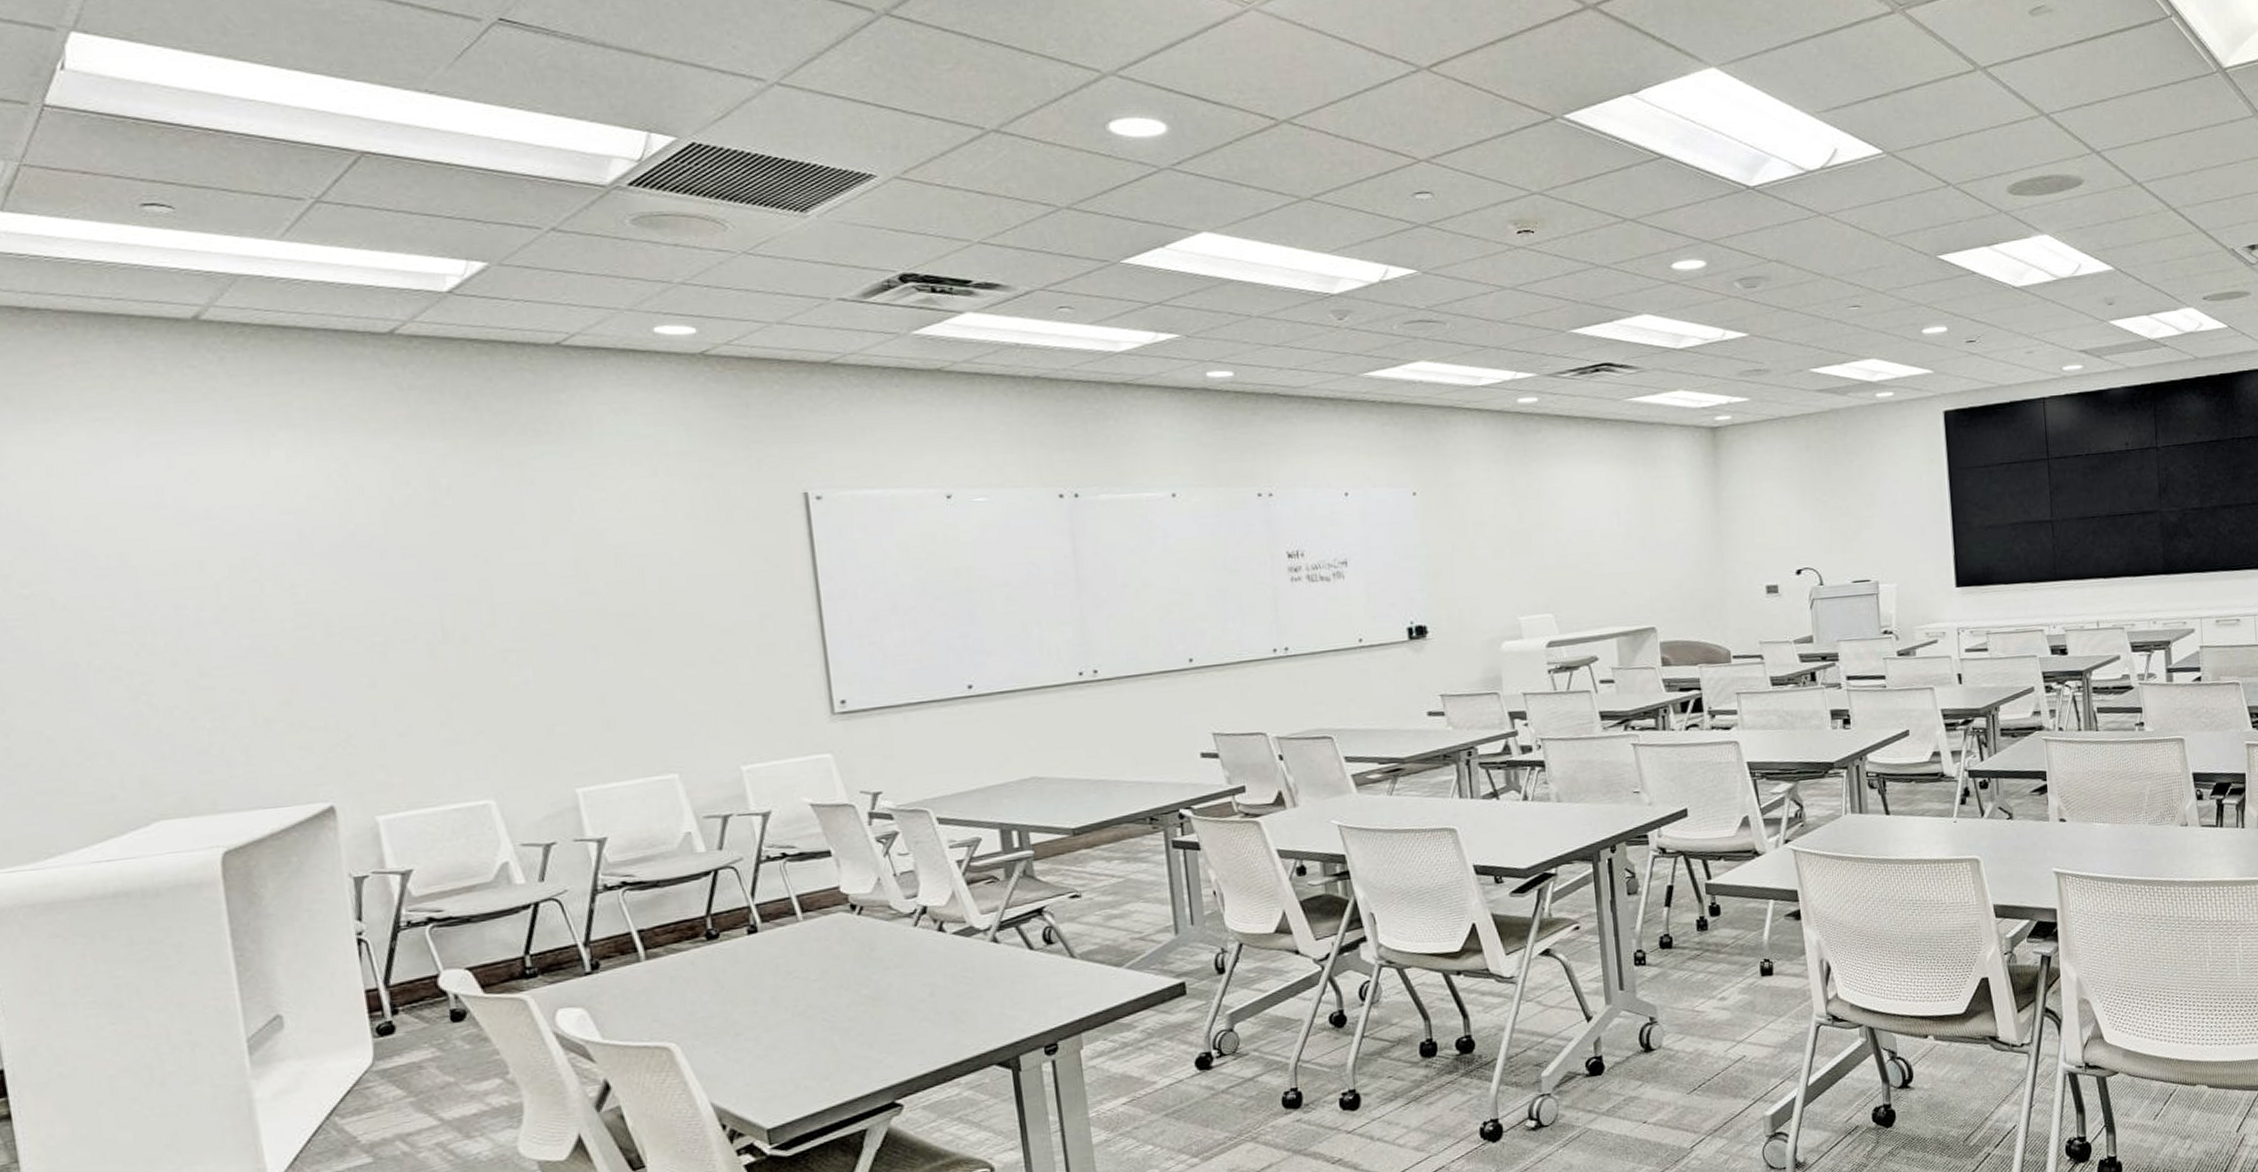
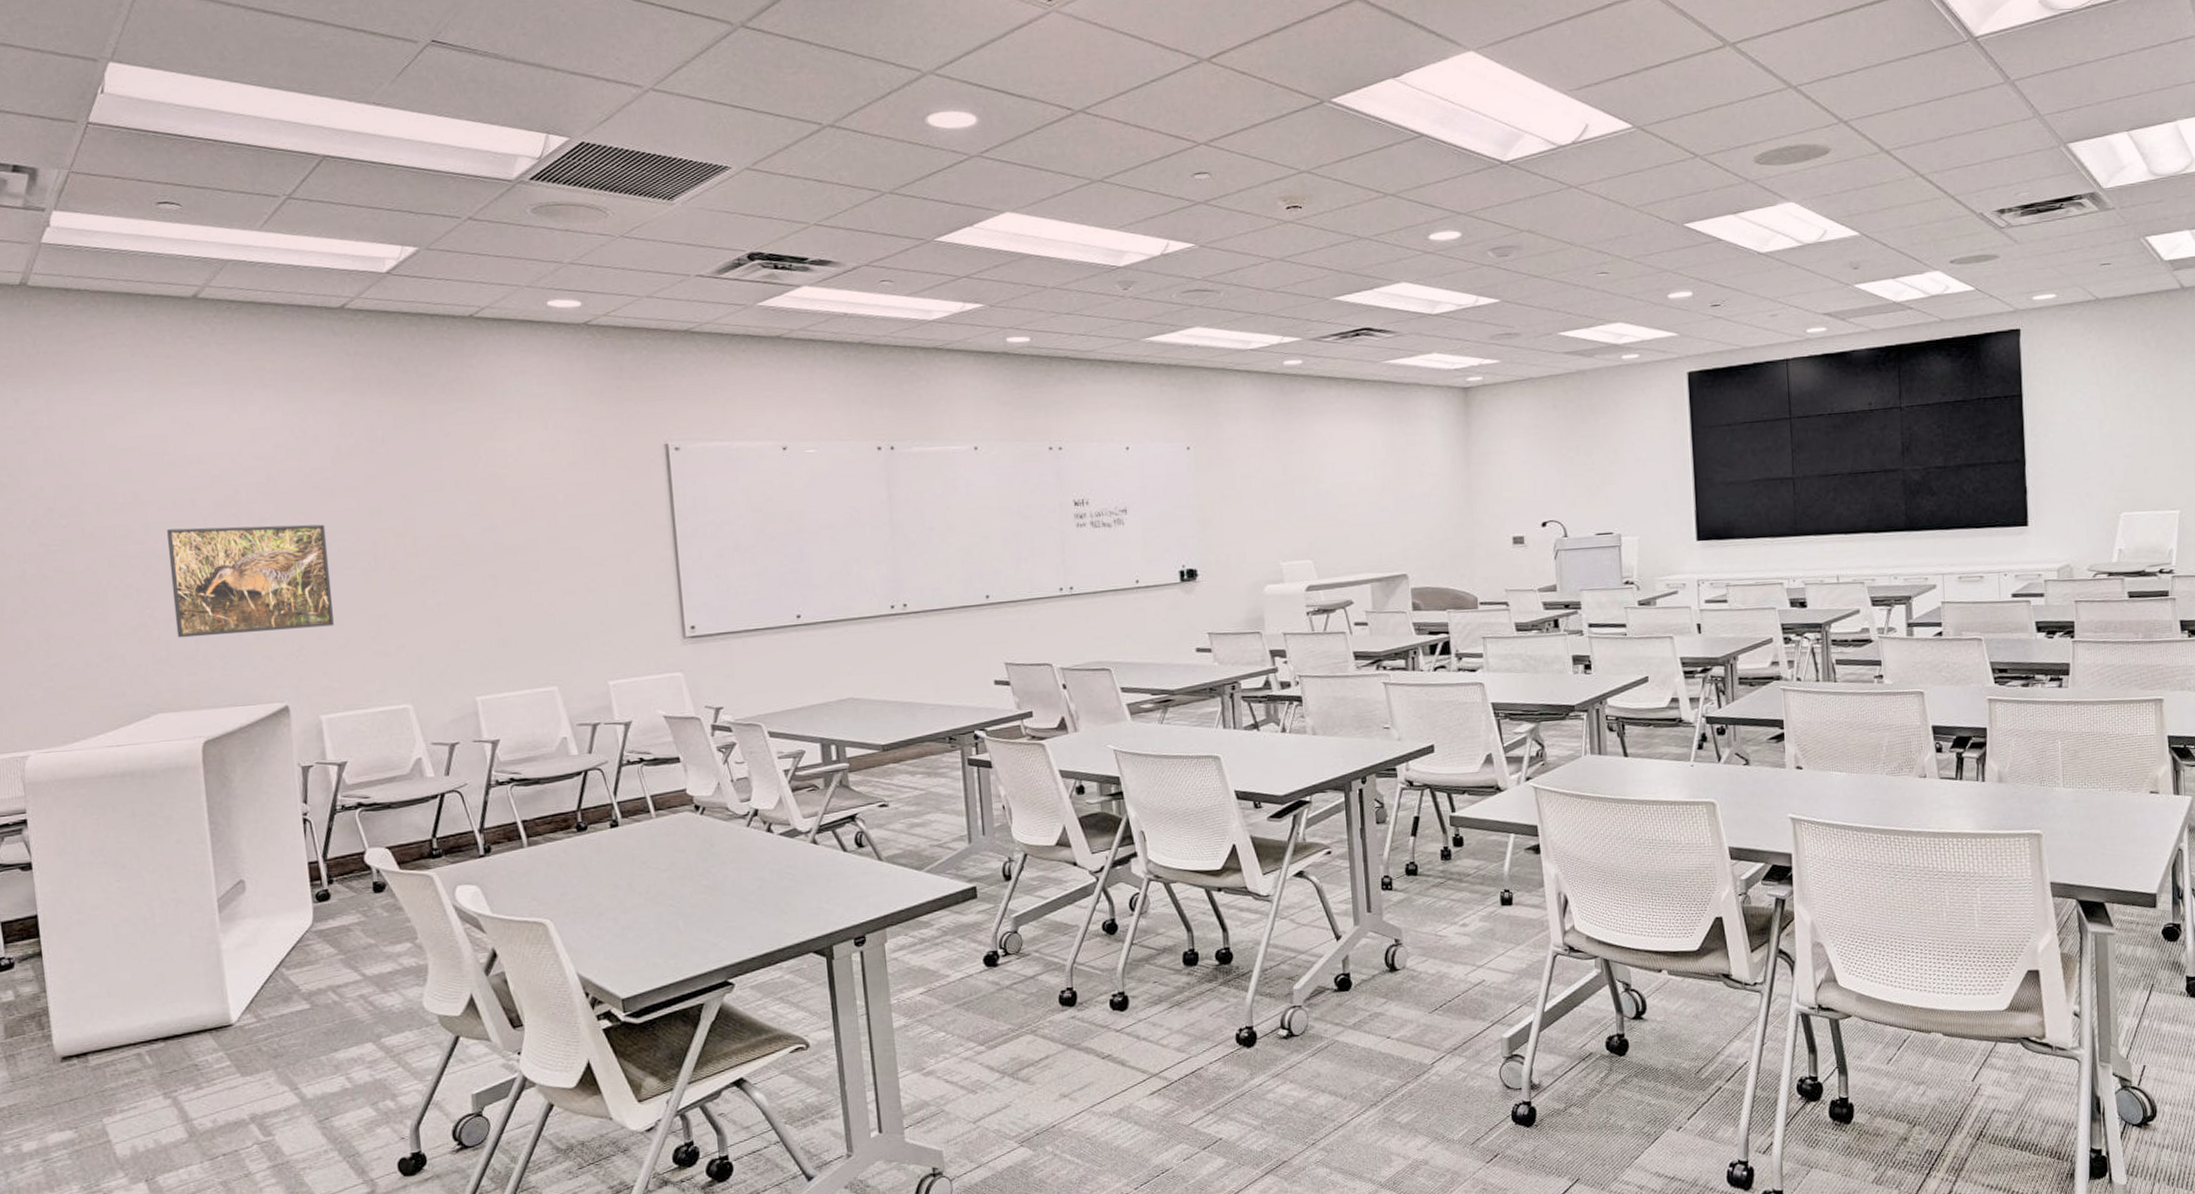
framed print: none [166,590,391,729] -> present [167,524,334,638]

